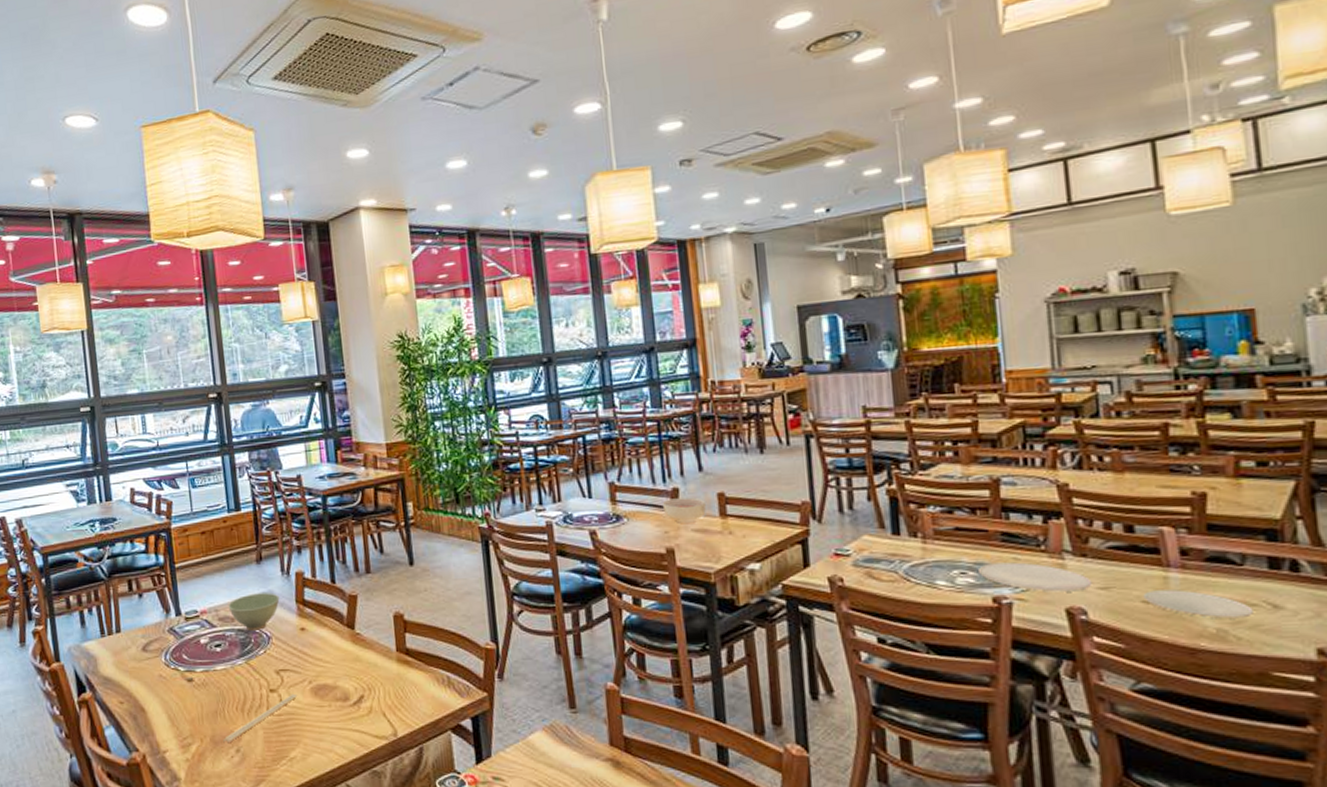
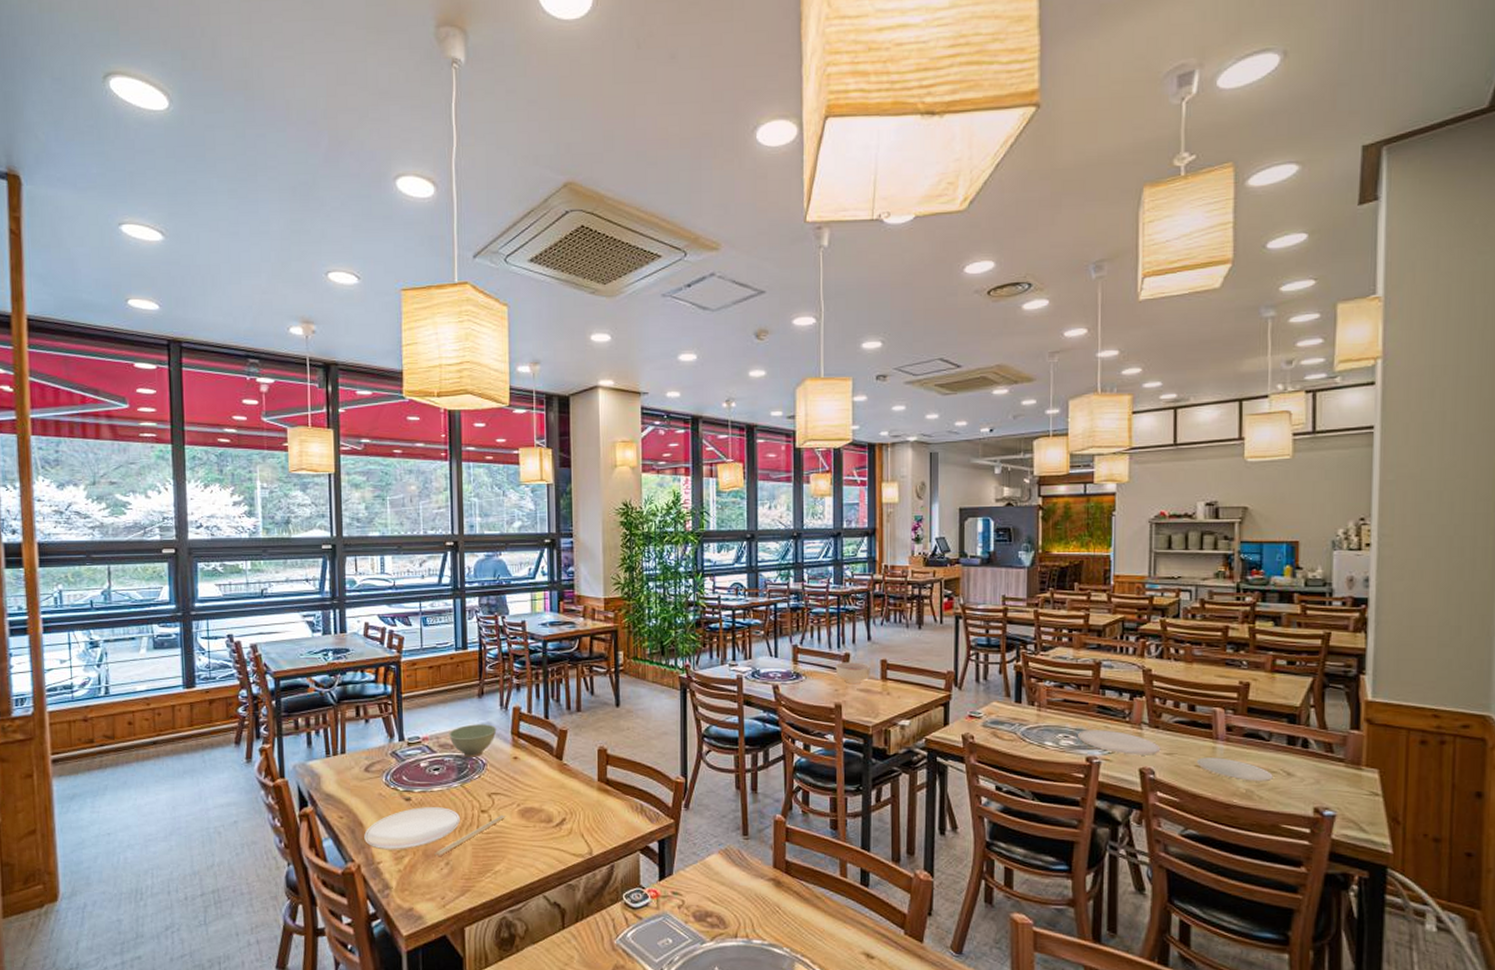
plate: none [147,688,248,737] -> present [364,807,460,850]

